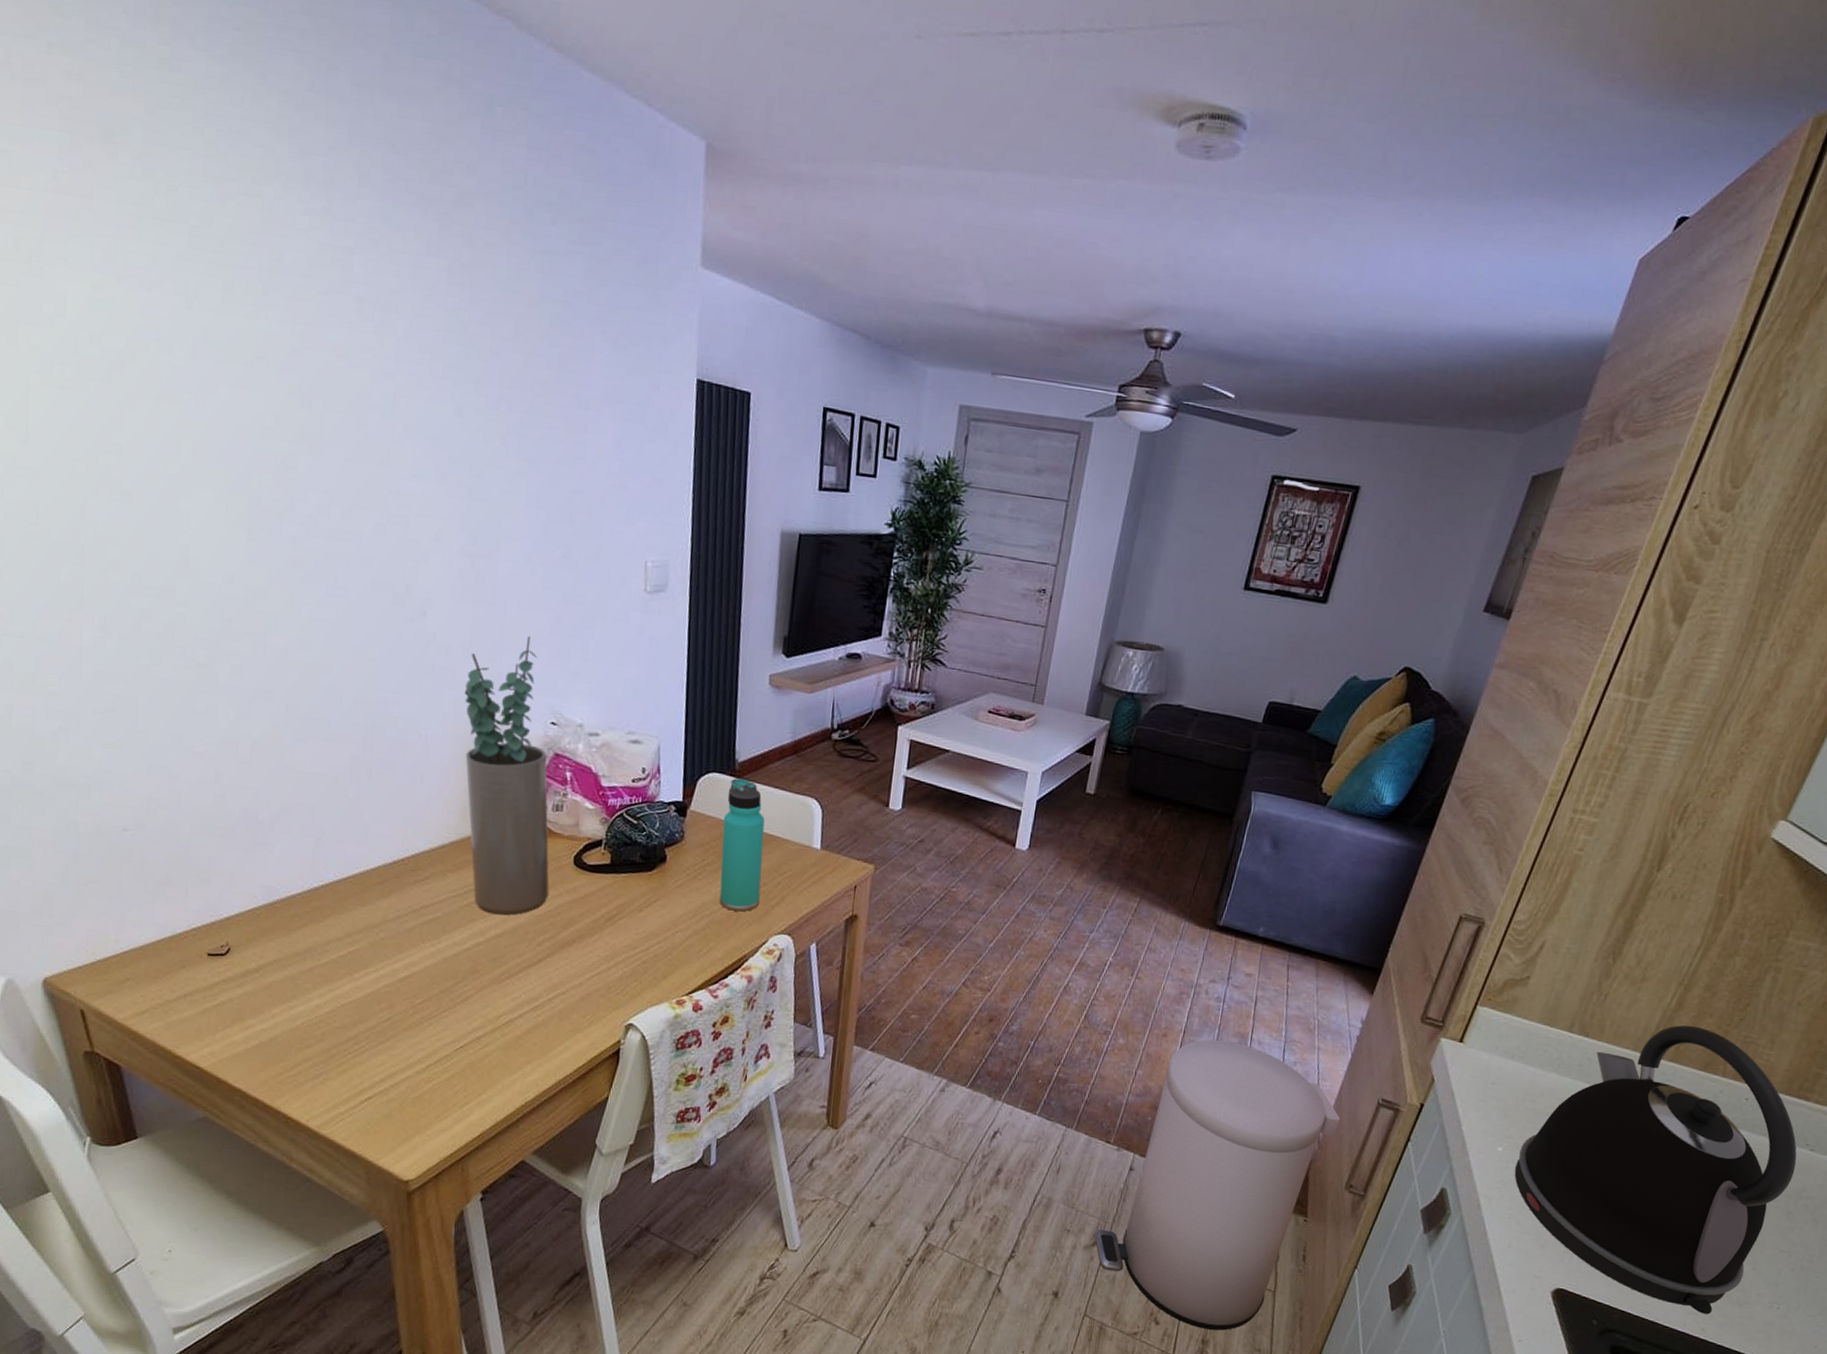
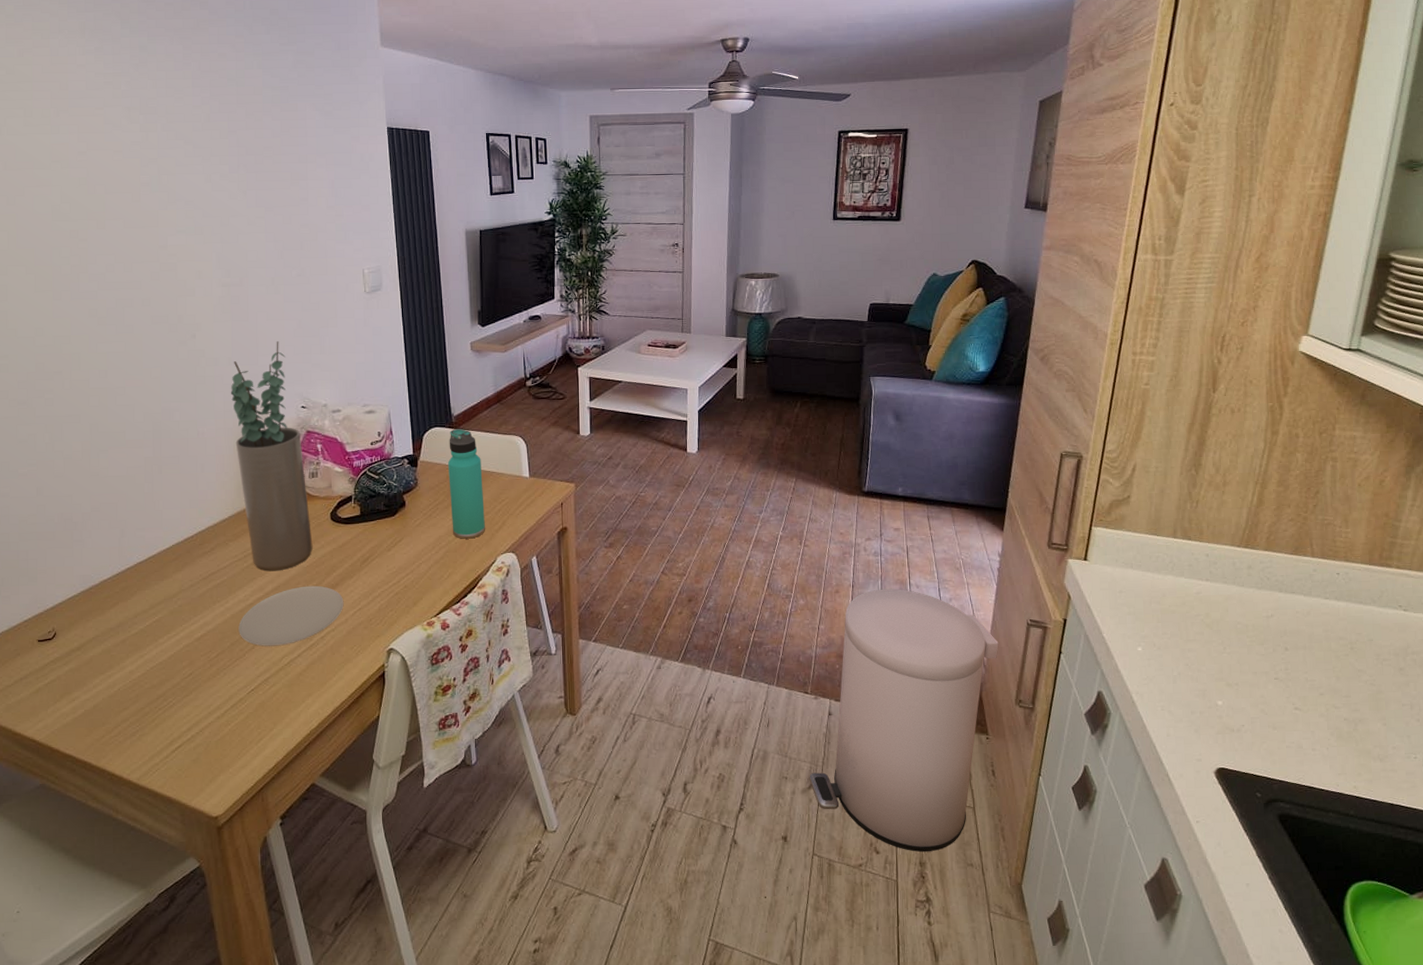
plate: none [450,937,580,1003] -> present [238,585,344,647]
kettle: present [1514,1025,1797,1315] -> none [1156,517,1396,773]

